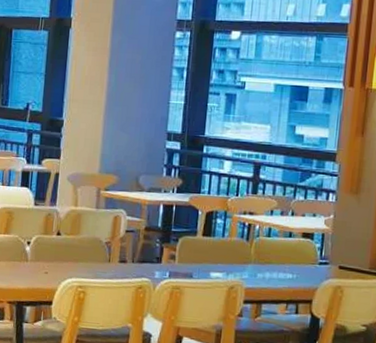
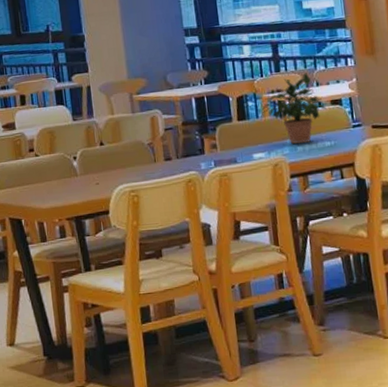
potted plant: none [230,200,296,271] -> present [262,73,327,144]

